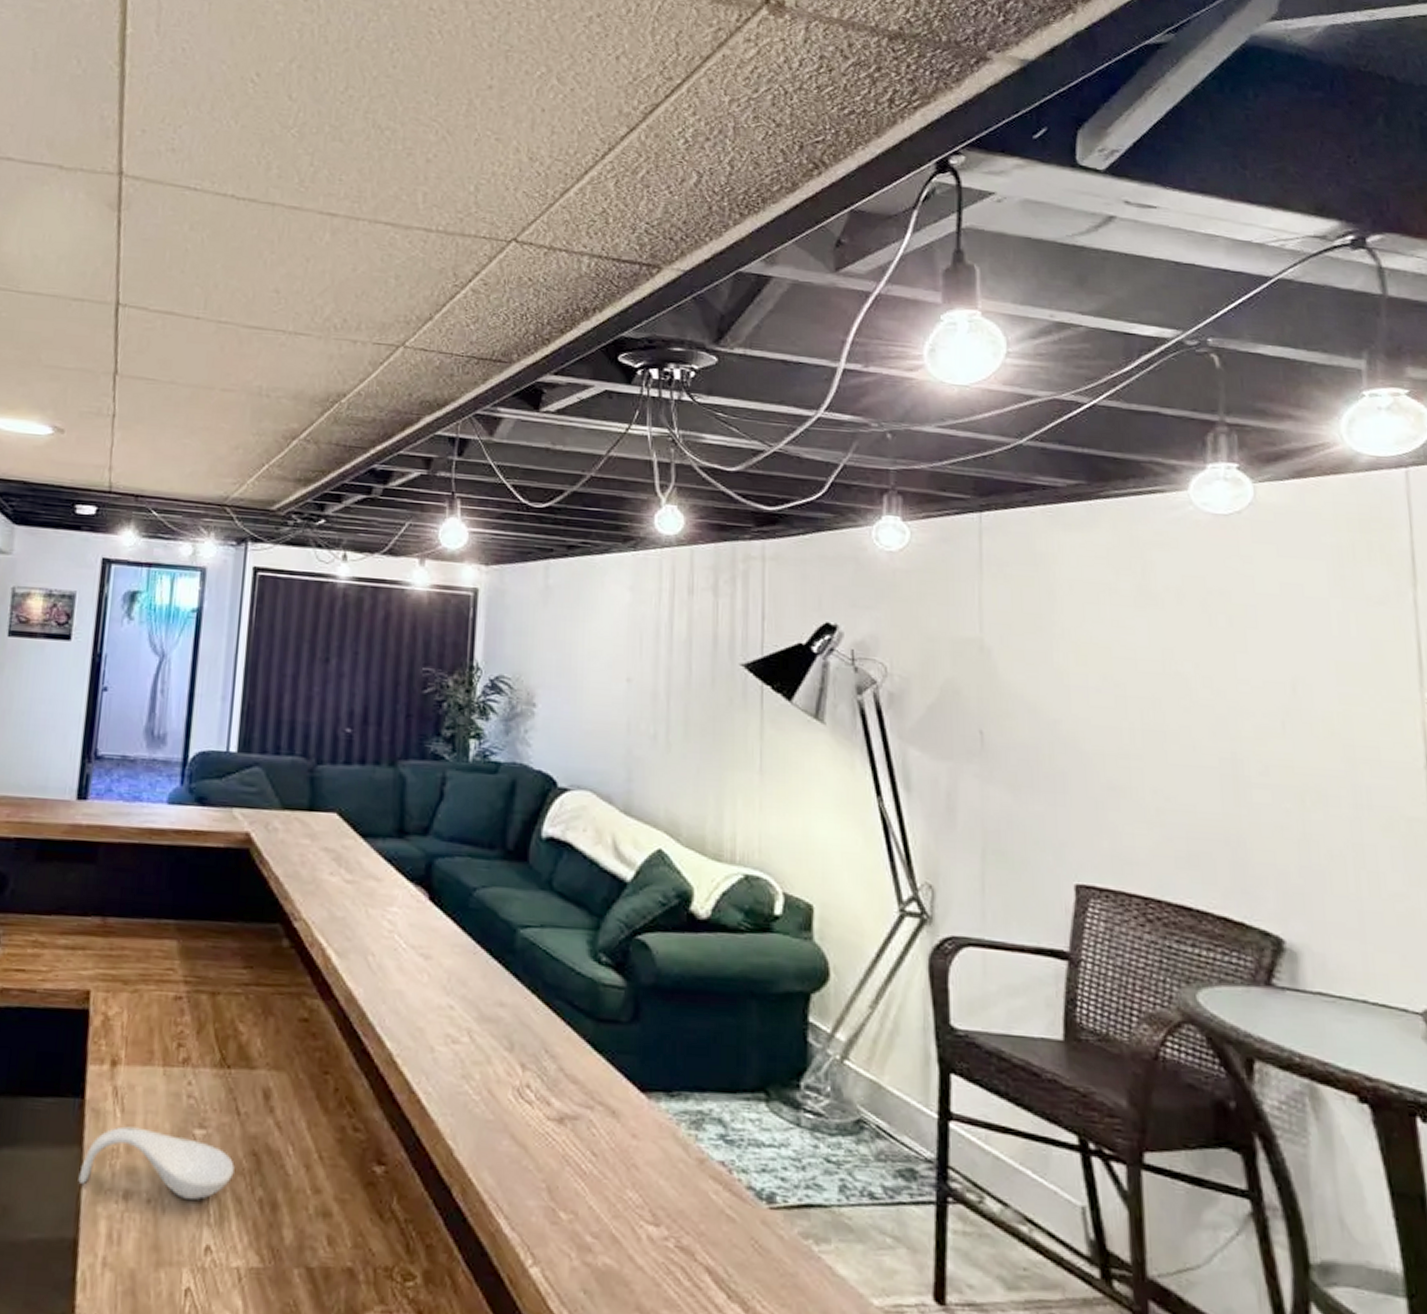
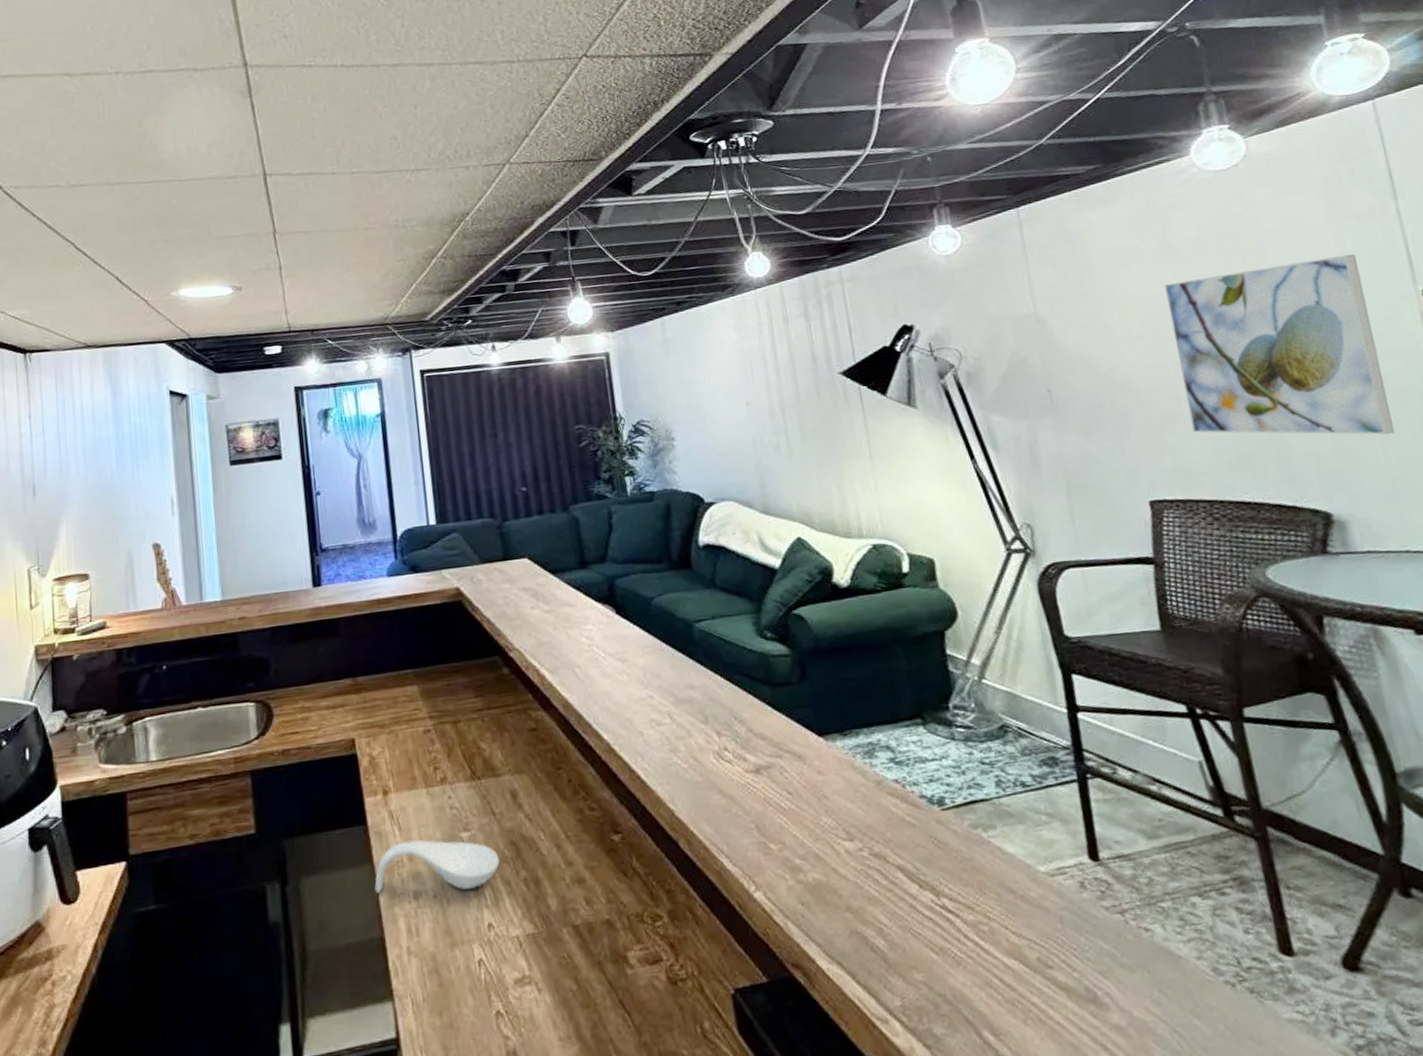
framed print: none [1134,633,1372,859] -> present [1164,253,1395,435]

